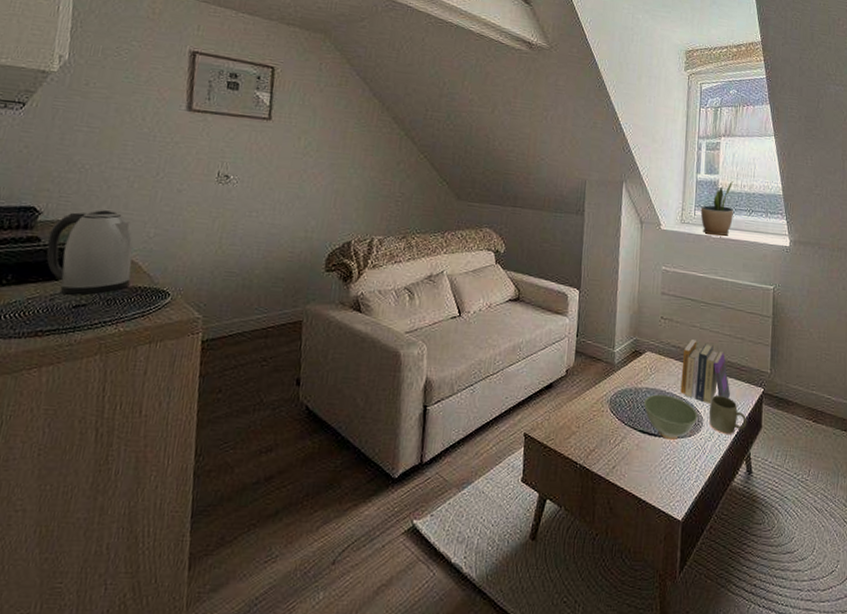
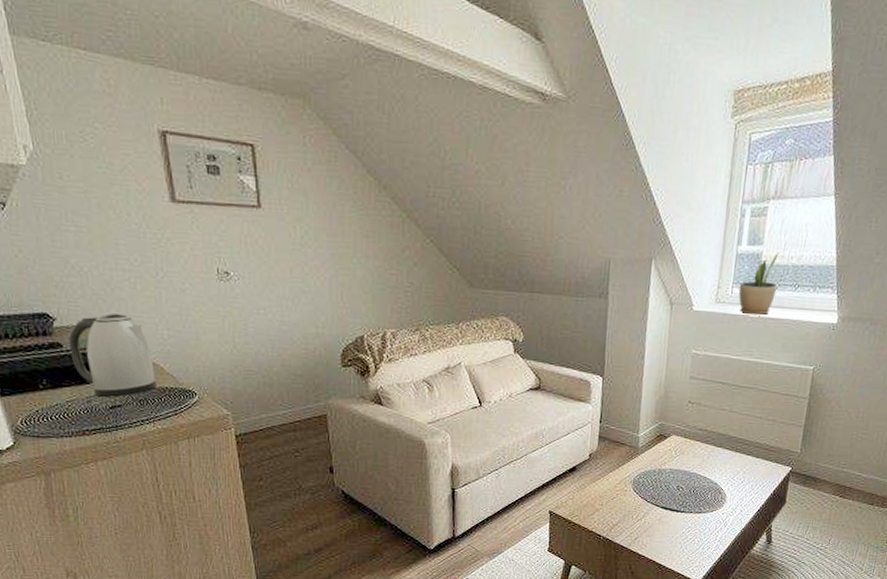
bowl: present [644,394,698,441] -> none [667,474,722,516]
books: present [680,338,731,405] -> none [704,421,757,483]
mug: present [708,395,747,434] -> none [732,474,772,509]

